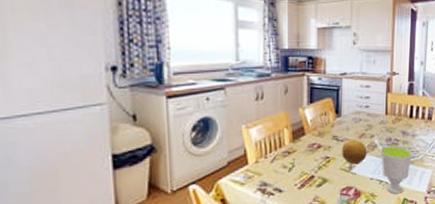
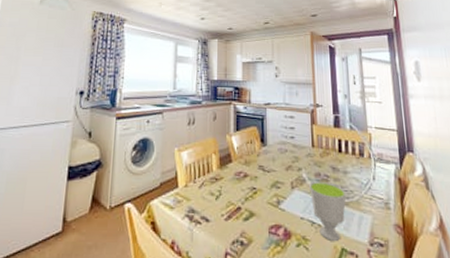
fruit: present [341,139,367,164] -> none [268,170,295,199]

